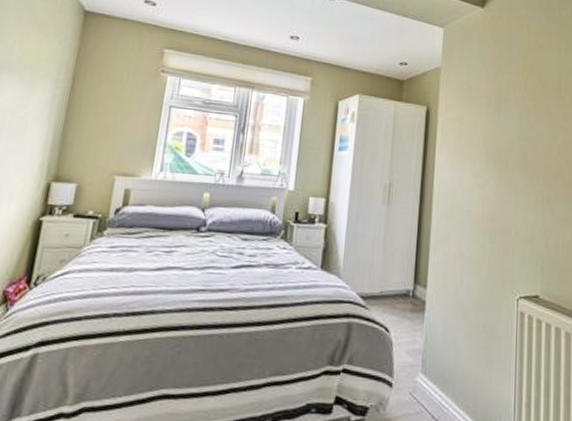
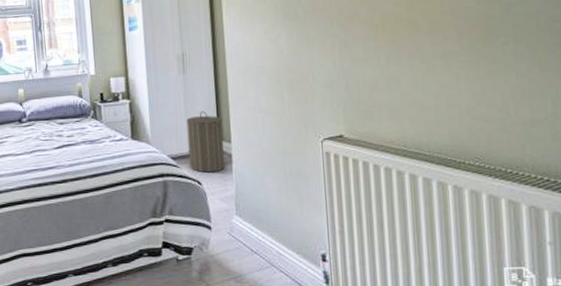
laundry hamper: none [379,249,421,320] -> present [186,111,225,173]

